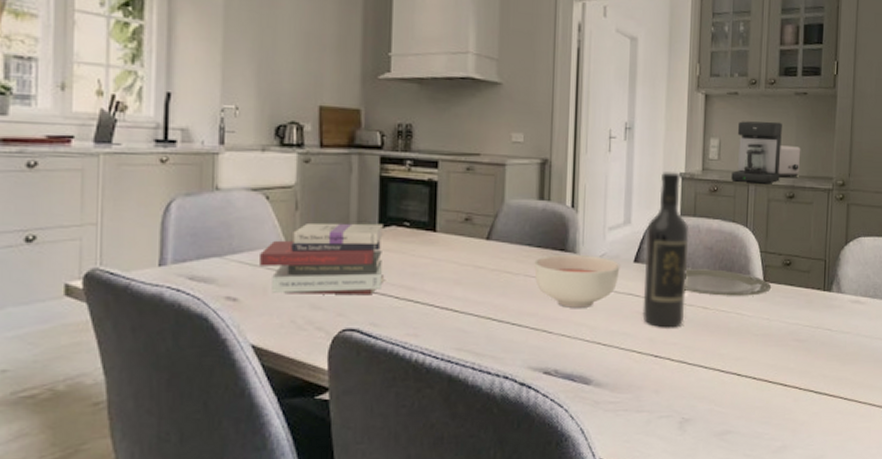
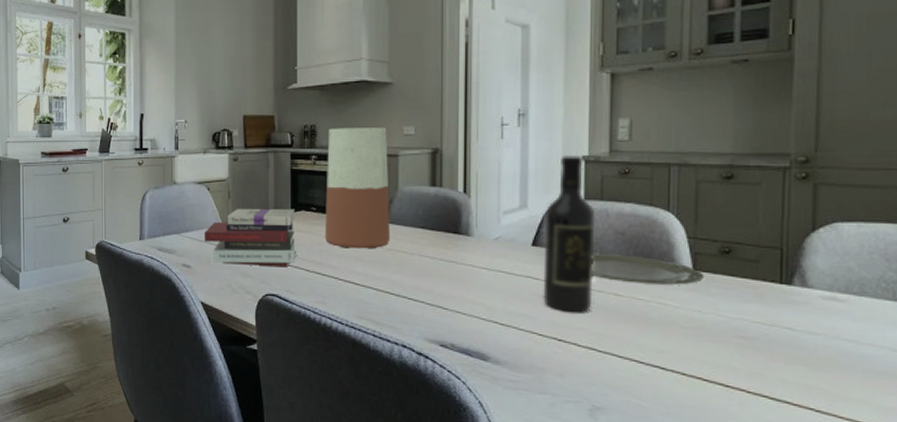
vase: none [420,129,495,270] -> present [325,127,391,249]
bowl: present [534,255,620,308] -> none [428,237,517,288]
coffee maker: present [731,121,782,184] -> none [647,95,714,164]
toaster: present [778,146,801,178] -> none [709,121,742,156]

